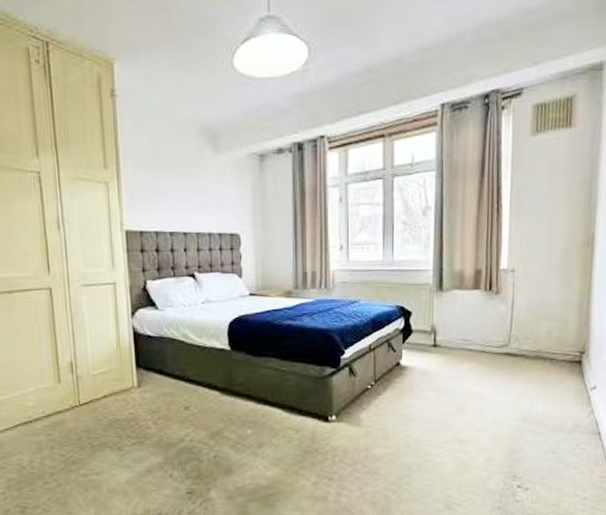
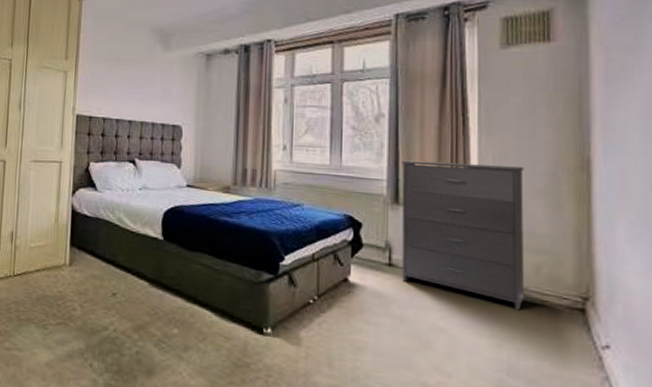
dresser: none [444,247,544,369] -> present [401,160,525,311]

